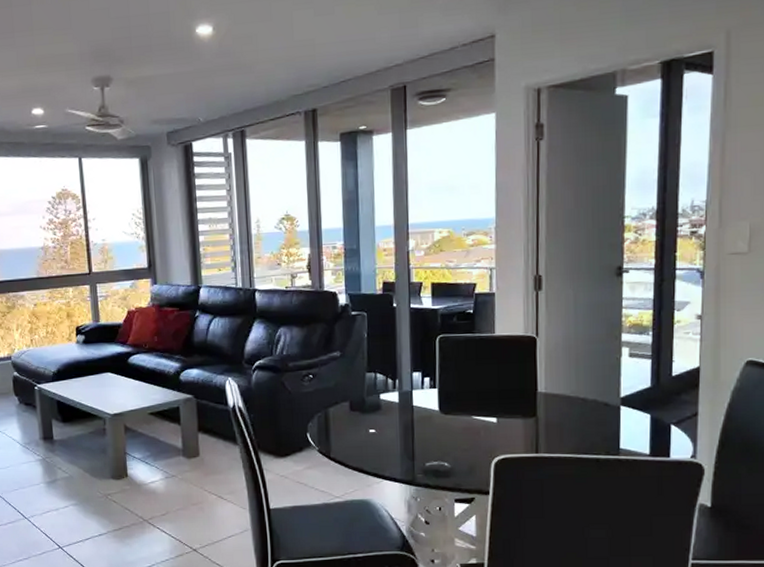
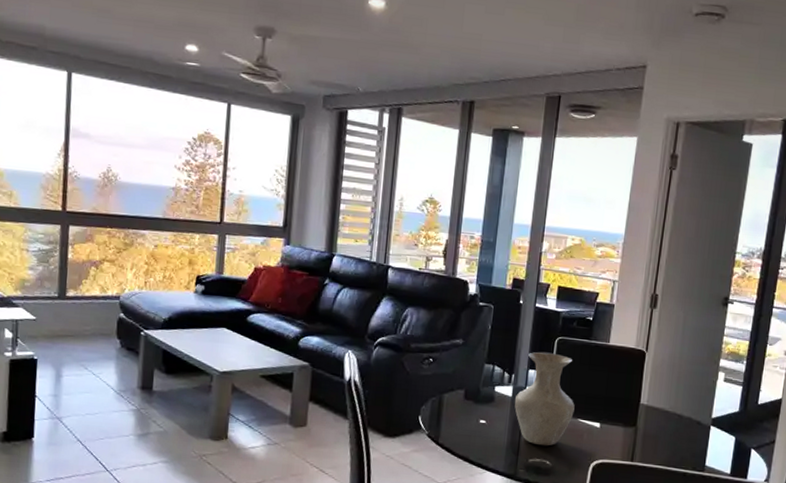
vase: none [402,352,467,448] -> present [514,352,575,446]

